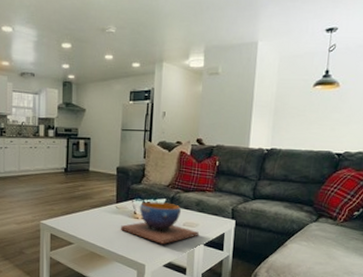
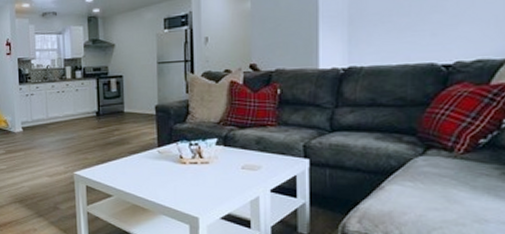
decorative bowl: present [120,201,199,244] -> none [165,142,262,192]

